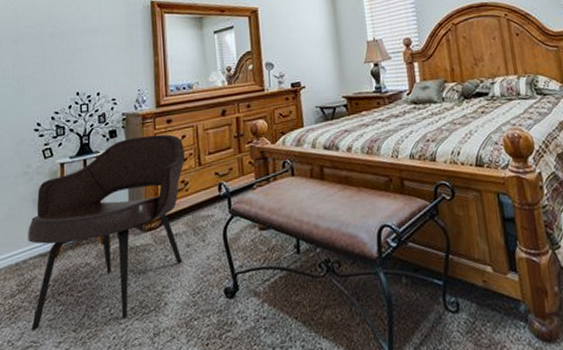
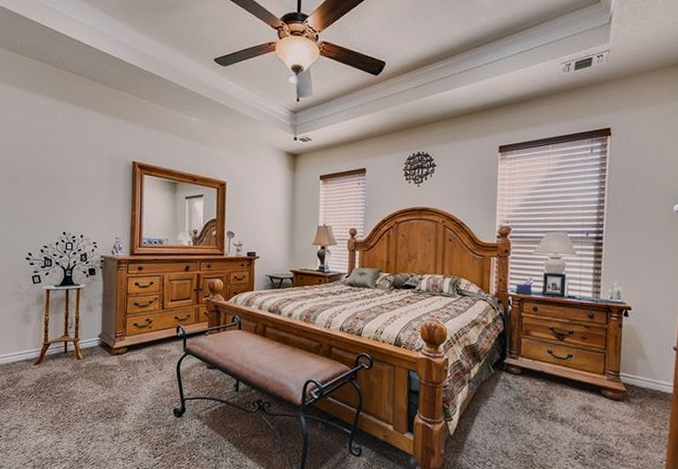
armchair: present [28,134,186,331] -> none [17,277,152,419]

